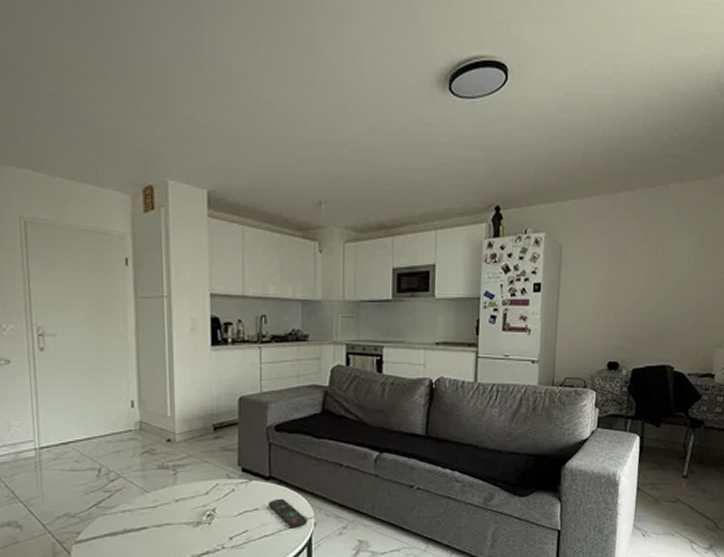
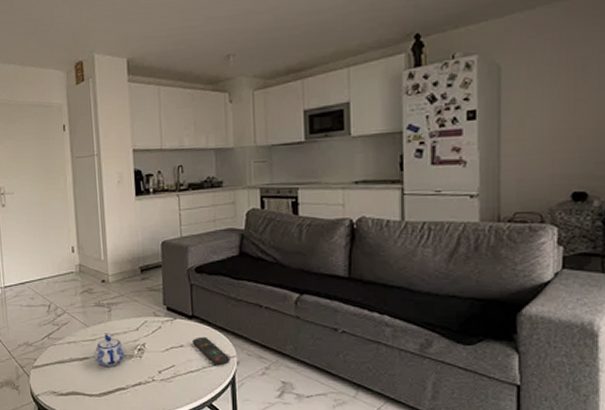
teapot: none [154,498,192,537] -> present [94,333,125,368]

